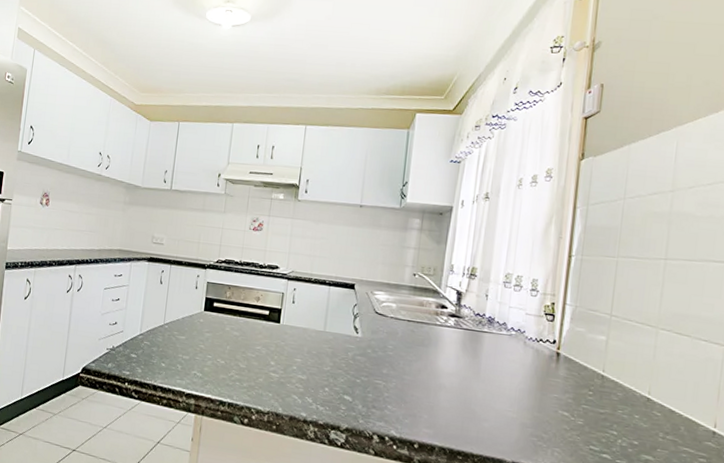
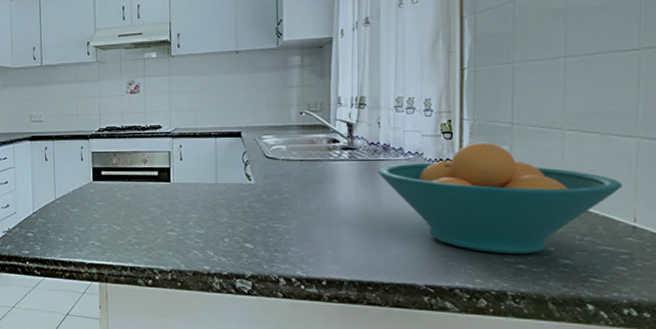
fruit bowl: none [480,328,707,445] -> present [377,143,622,255]

